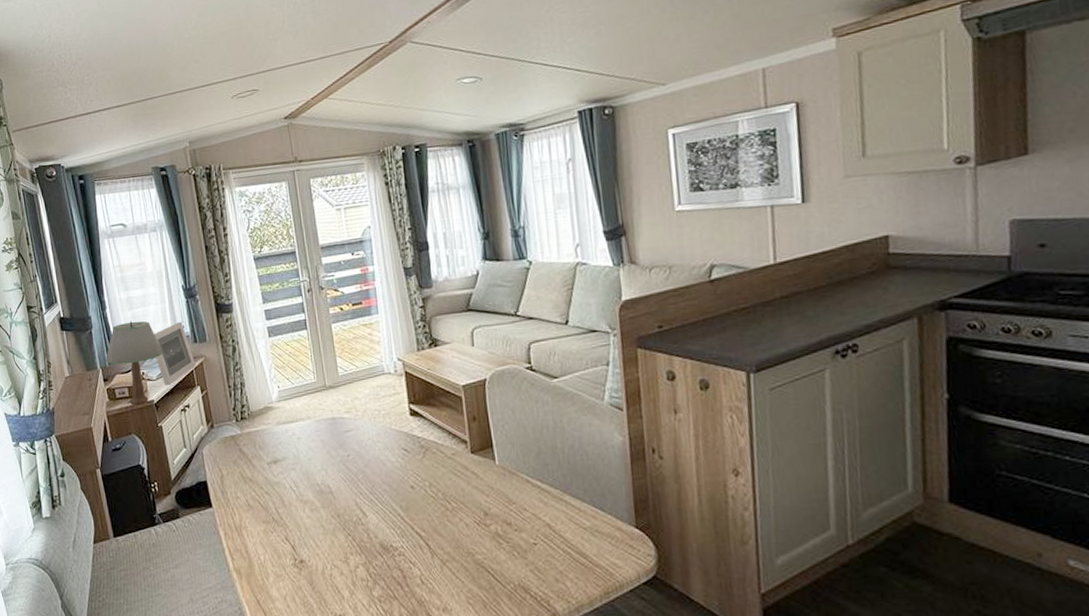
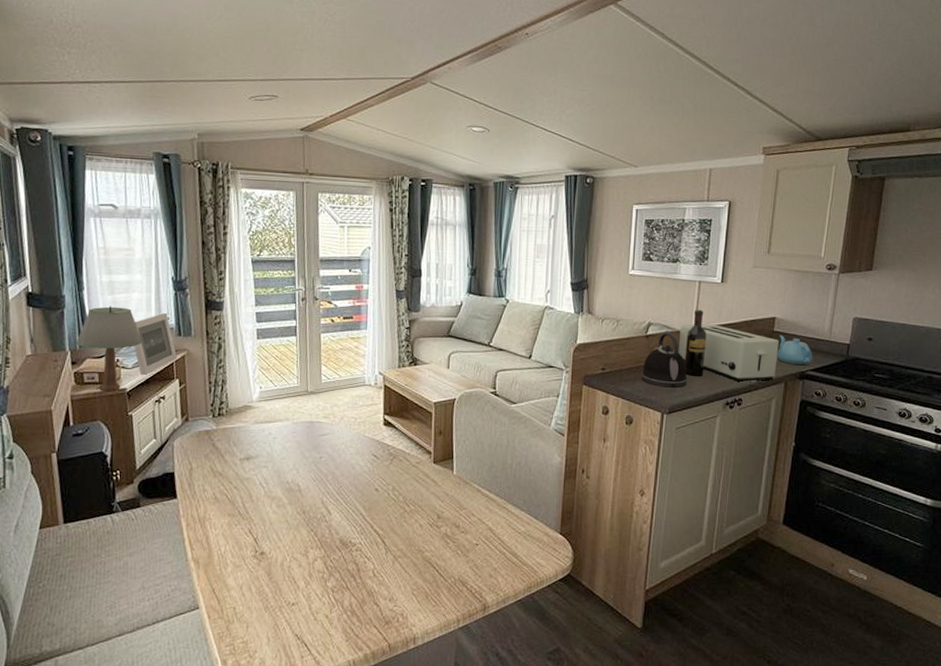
kettle: none [711,272,775,341] -> present [641,332,687,388]
toaster: none [754,255,902,323] -> present [678,324,779,382]
wine bottle: none [764,239,797,323] -> present [684,309,707,376]
teapot: none [898,257,956,293] -> present [776,335,813,366]

